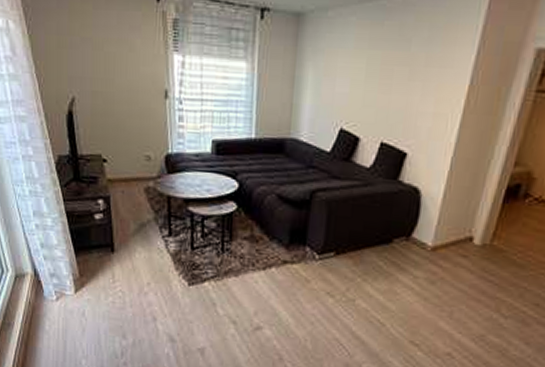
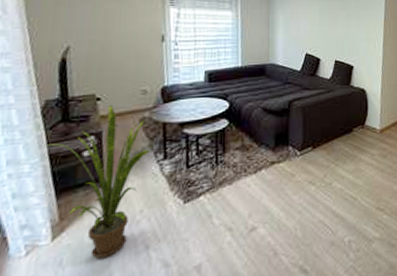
house plant: none [62,169,156,319] -> present [45,105,151,258]

